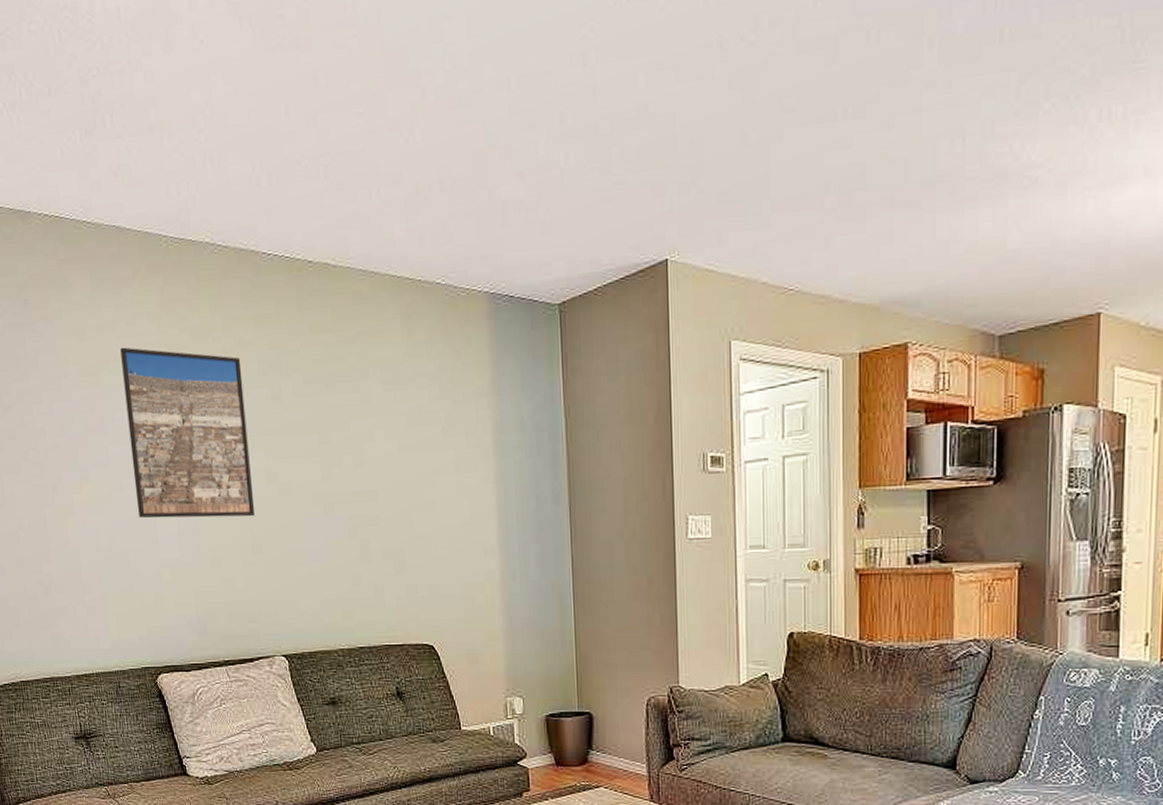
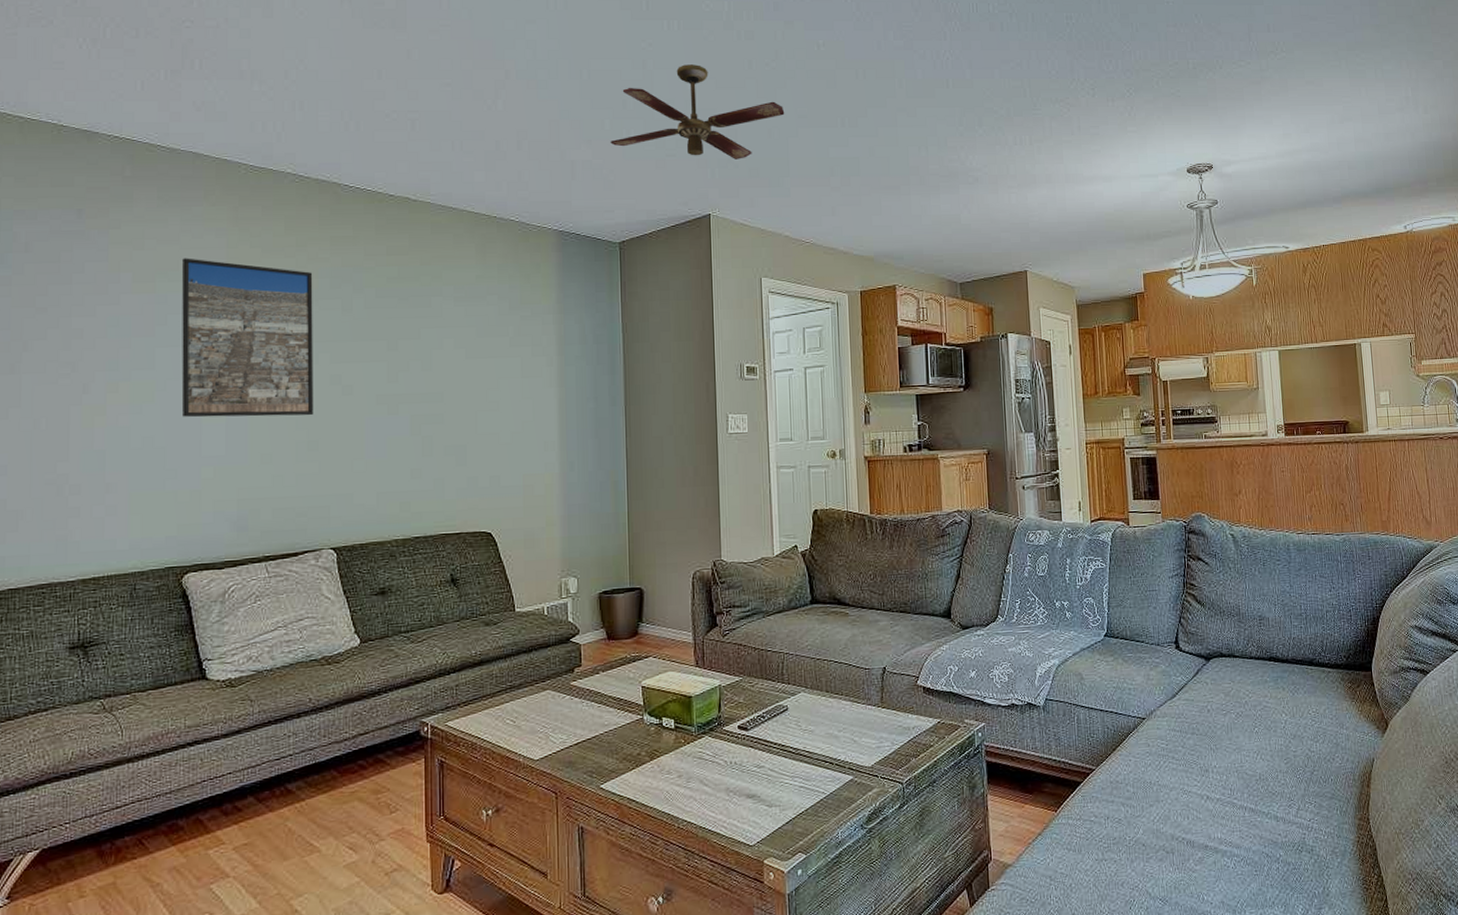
ceiling fan: none [546,50,766,182] -> present [610,65,785,159]

